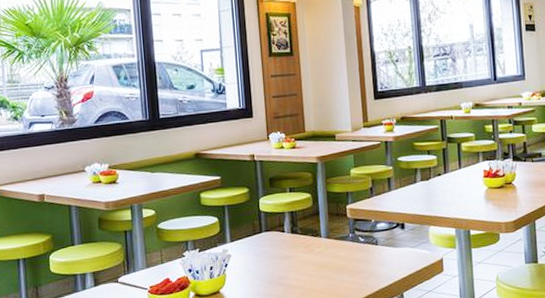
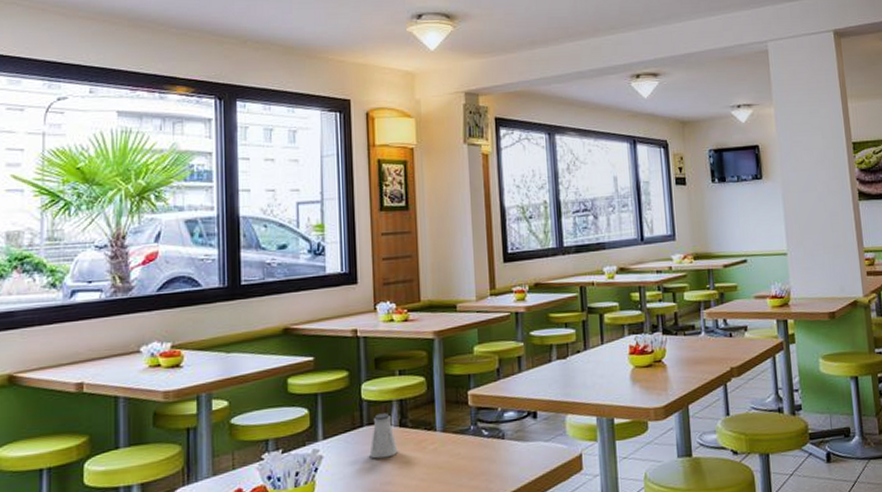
saltshaker: none [268,222,291,258] -> present [369,413,398,459]

